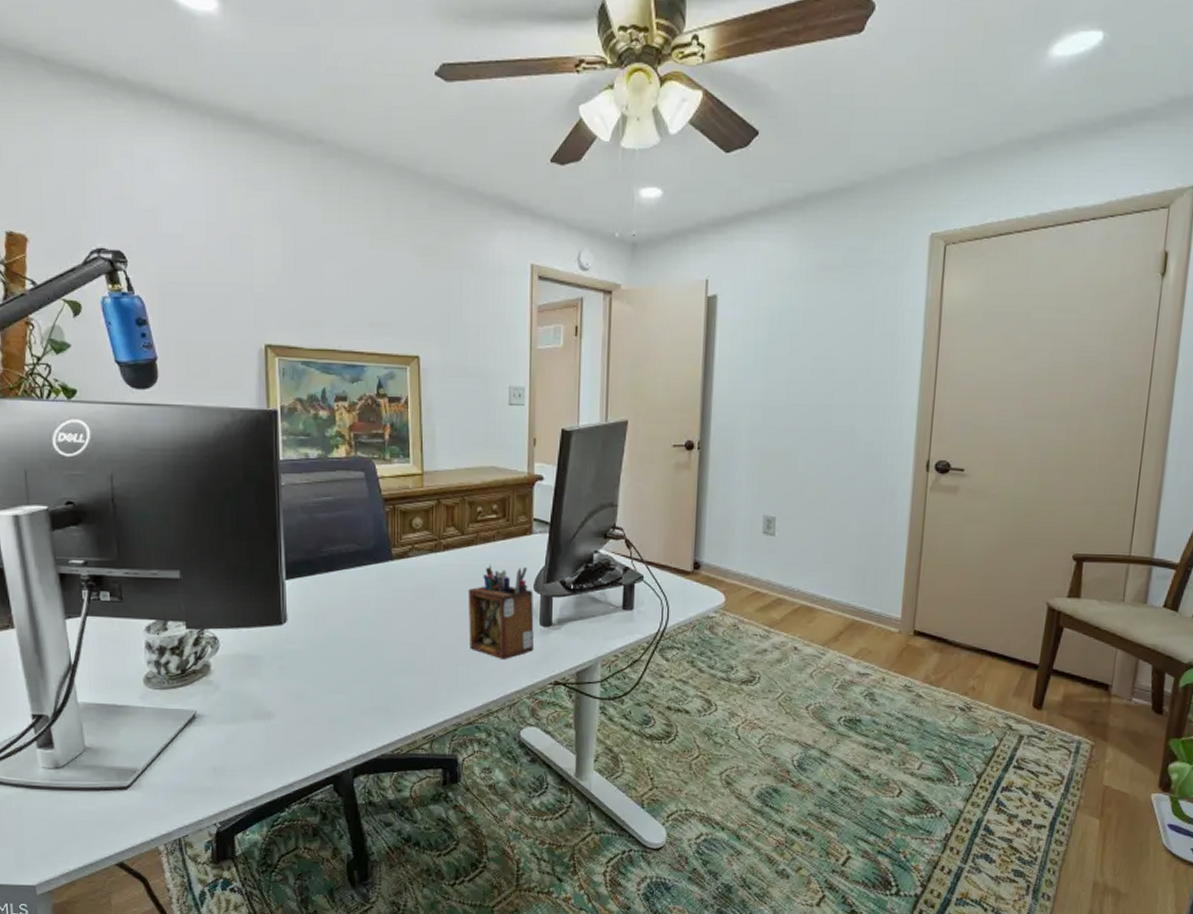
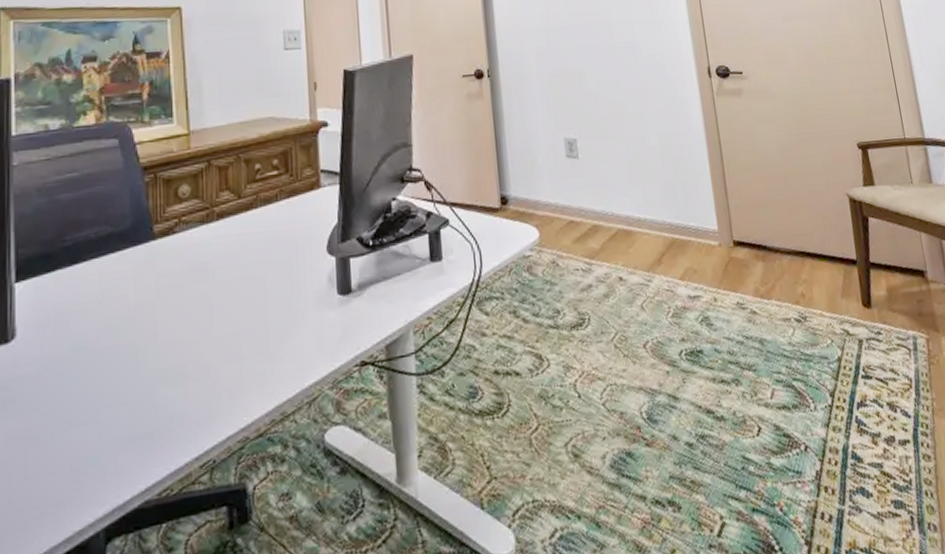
desk organizer: present [468,564,534,660] -> none [249,227,333,345]

